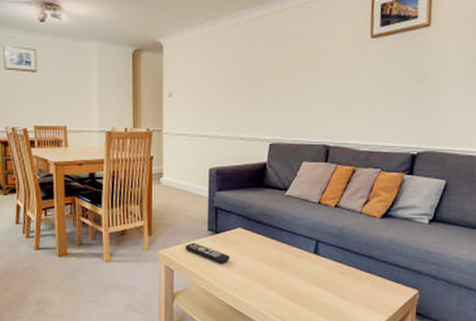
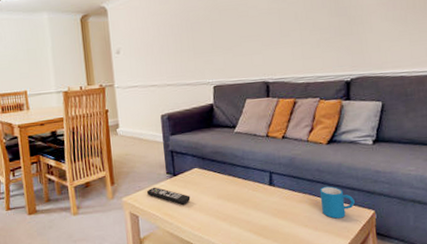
mug: none [364,262,401,294] -> present [319,186,356,219]

